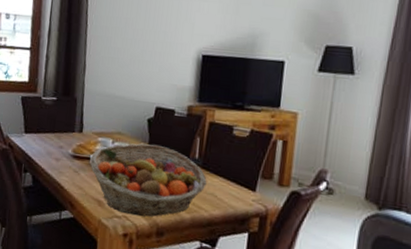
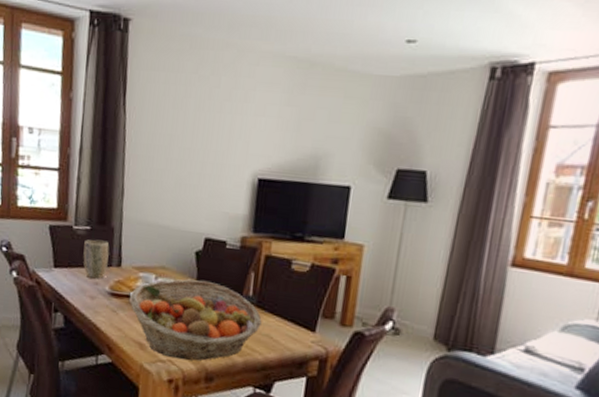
plant pot: none [50,109,73,143] -> present [83,239,110,279]

